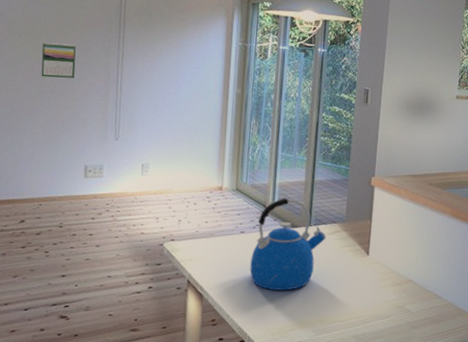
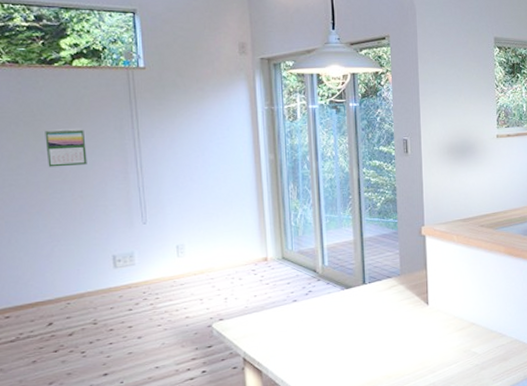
kettle: present [250,197,326,291] -> none [307,259,383,355]

